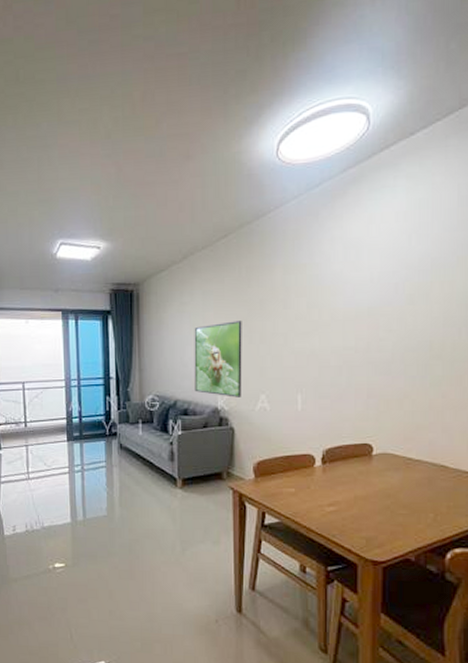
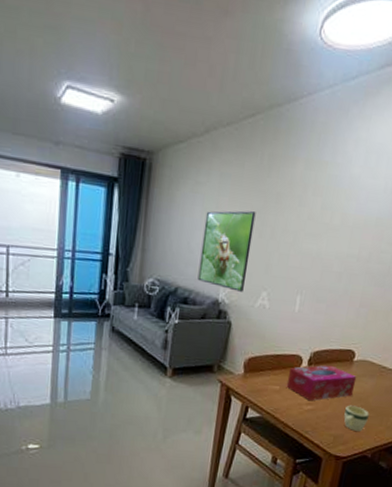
tissue box: none [302,462,380,502] -> present [286,365,357,401]
mug: none [373,503,403,531] -> present [344,405,369,431]

